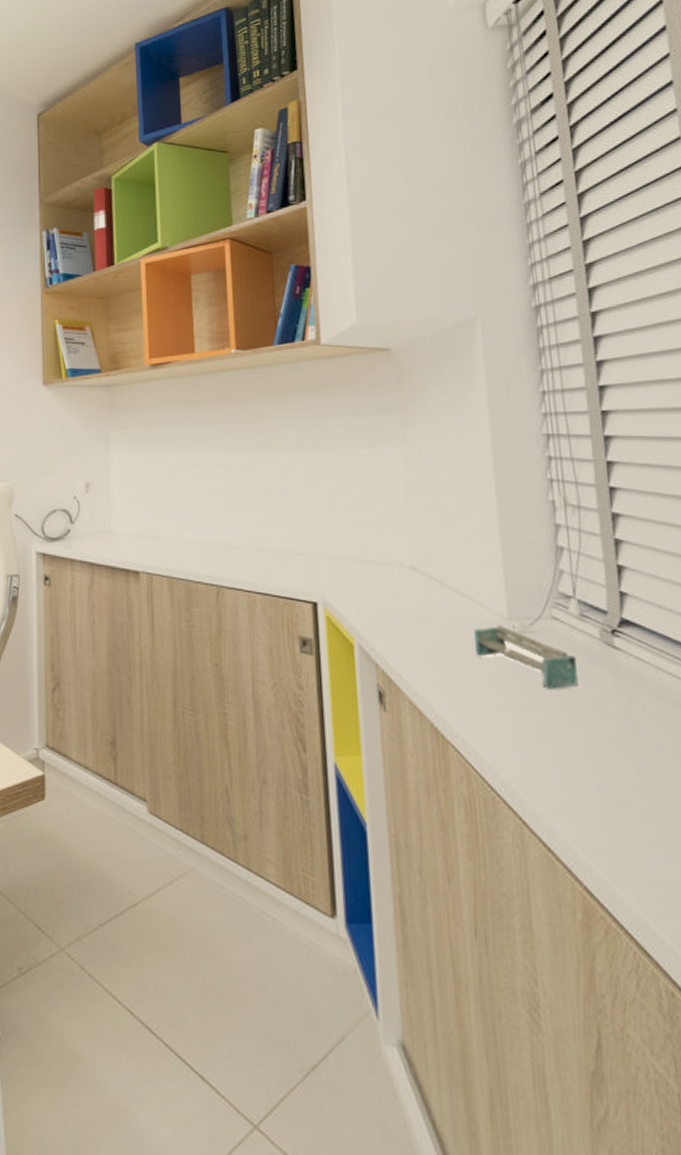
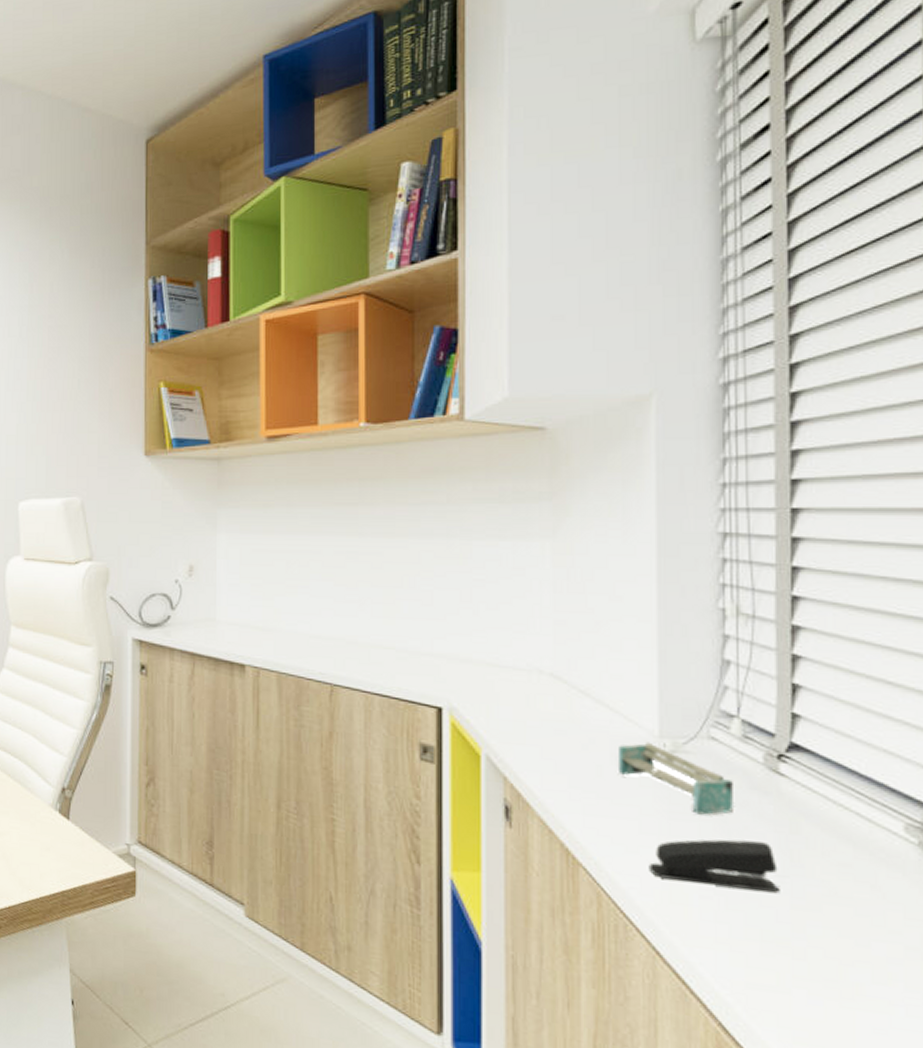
stapler: none [509,711,626,760] -> present [648,839,780,894]

